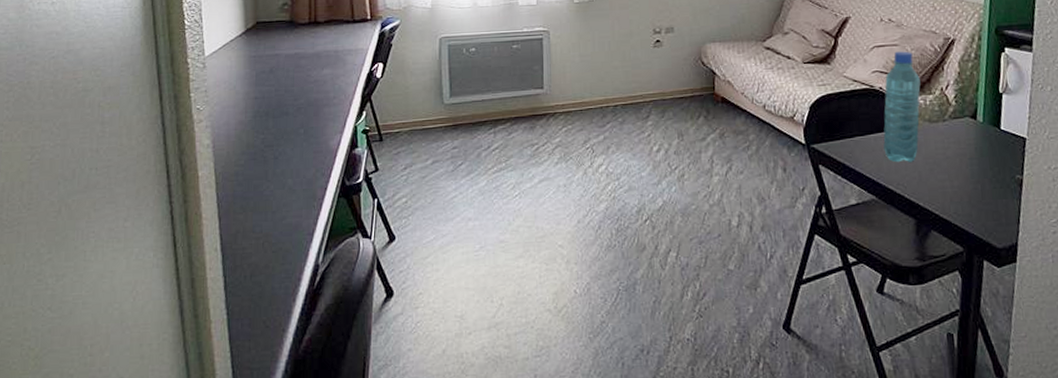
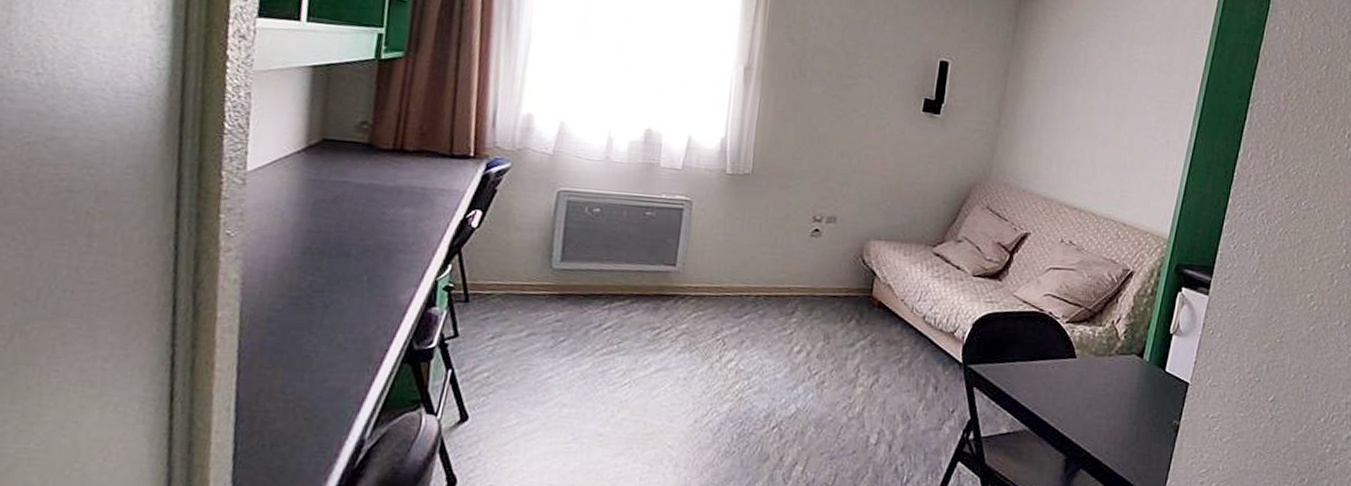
water bottle: present [883,51,921,163] -> none [1044,276,1092,395]

